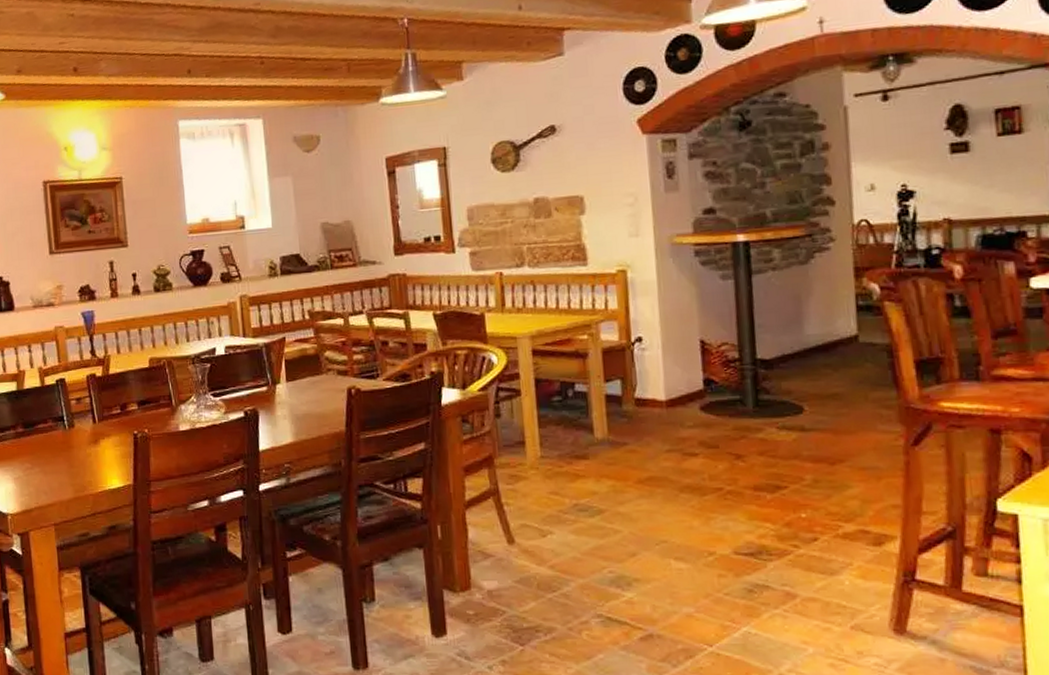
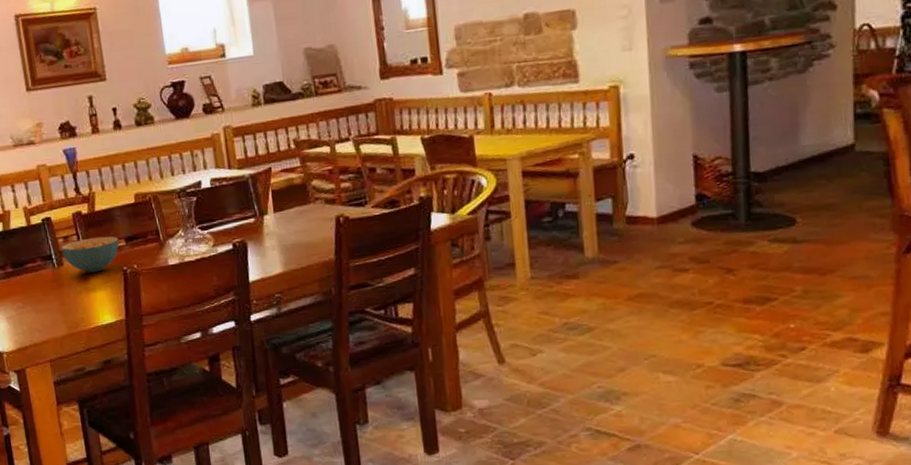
cereal bowl: none [73,399,131,436] -> present [61,236,119,273]

